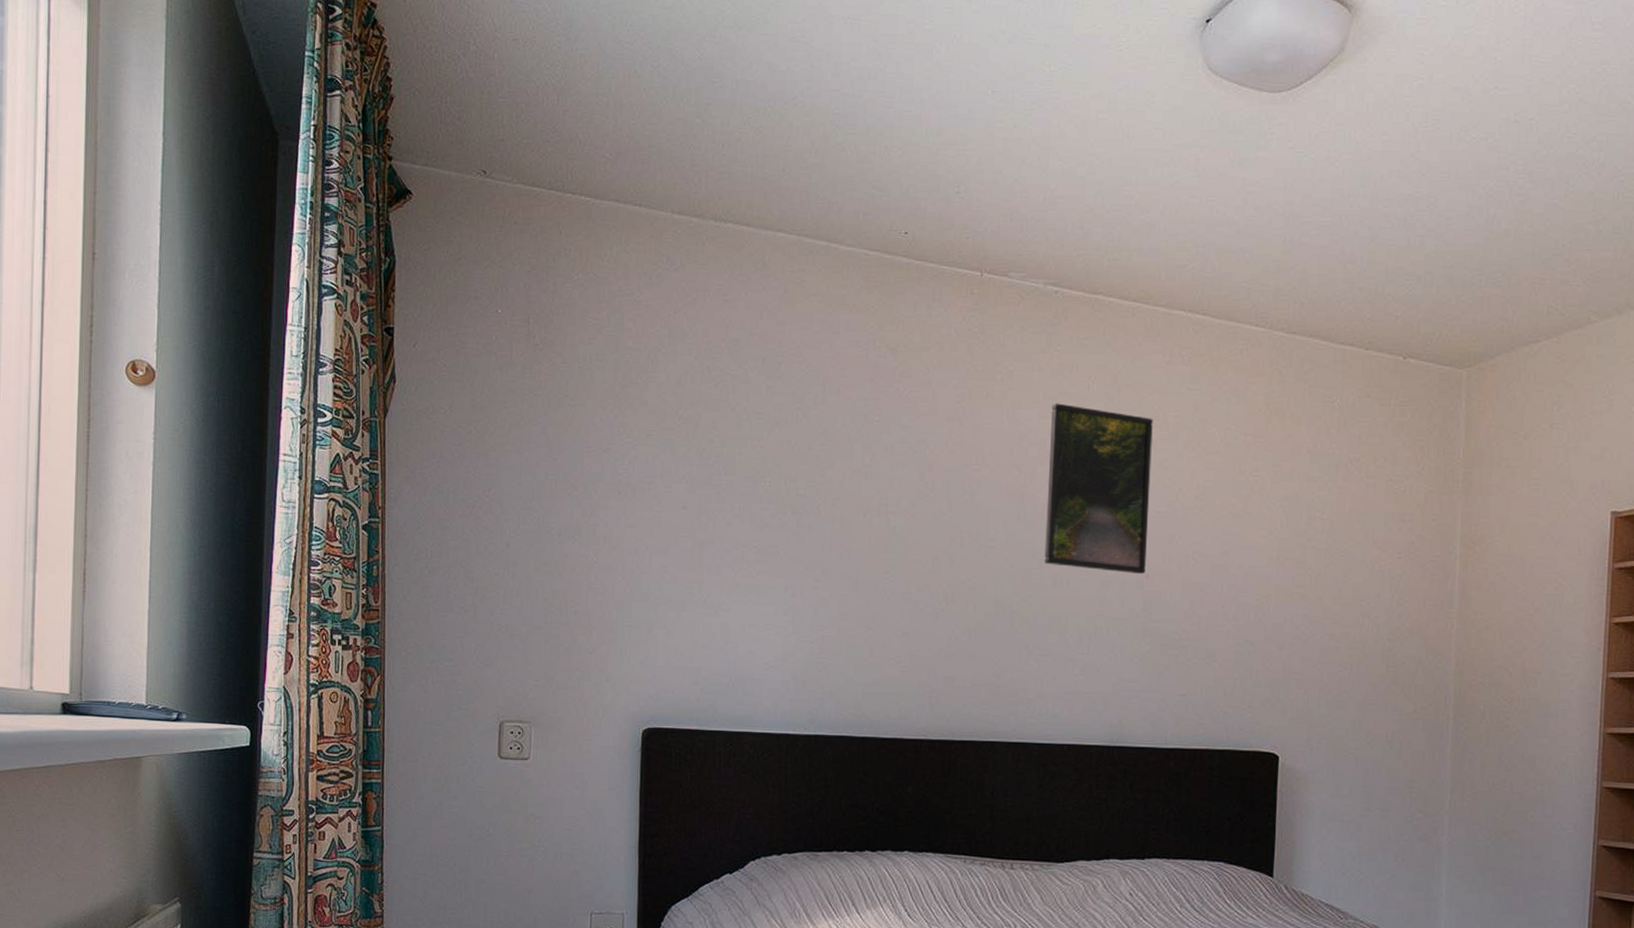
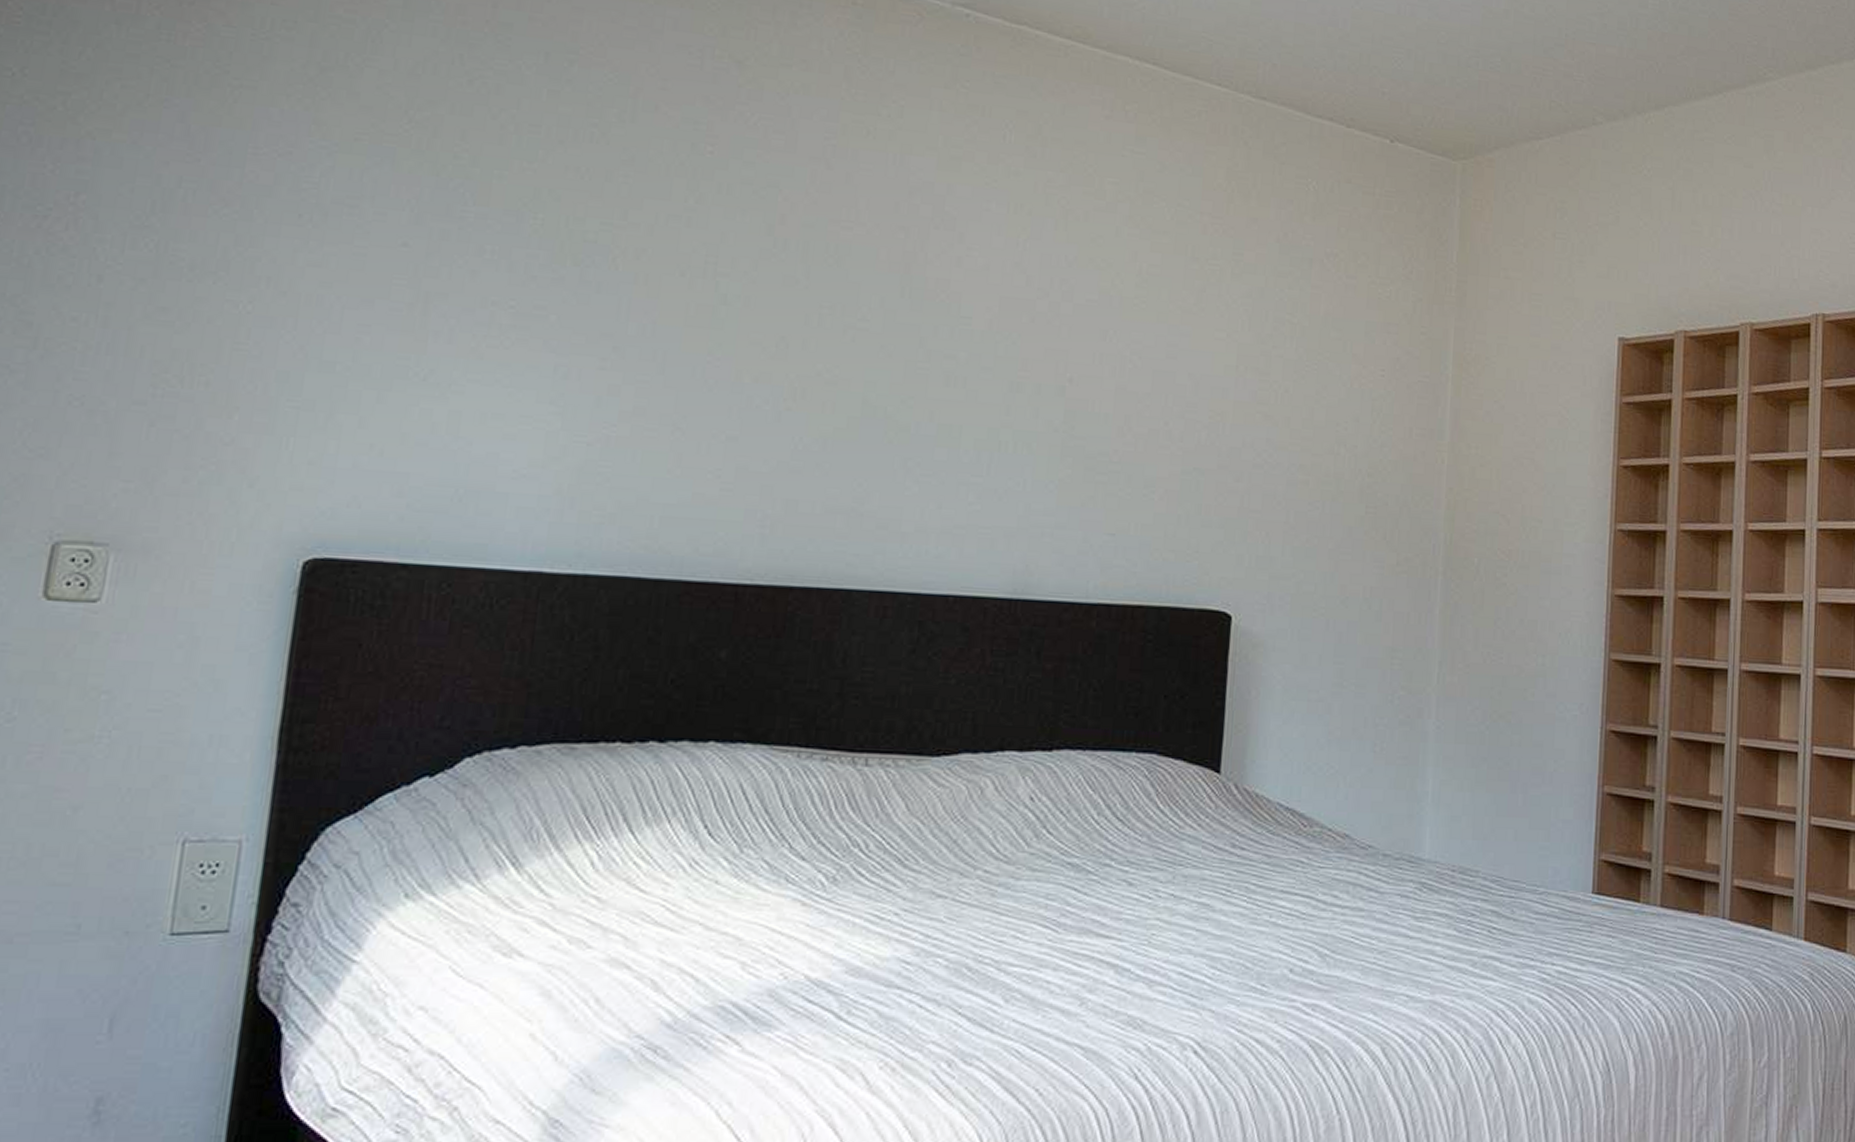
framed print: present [1044,403,1153,574] -> none [934,152,1086,377]

